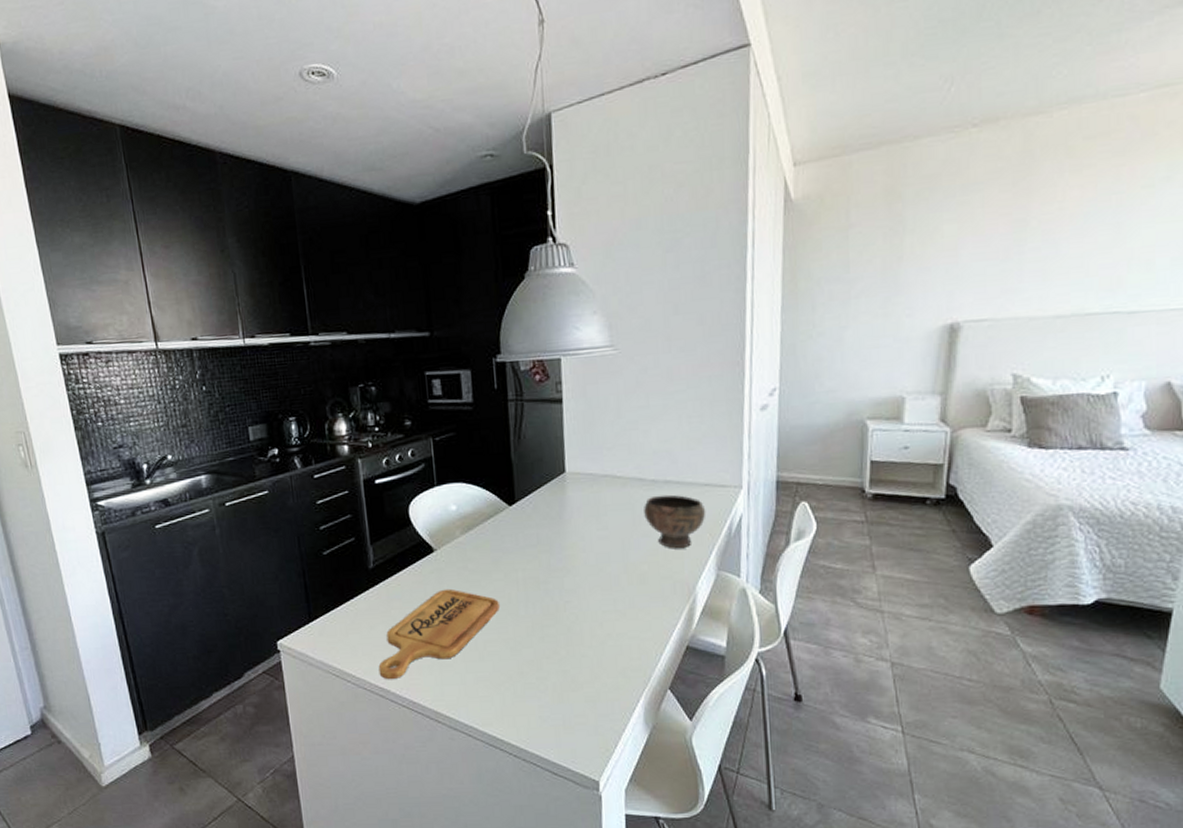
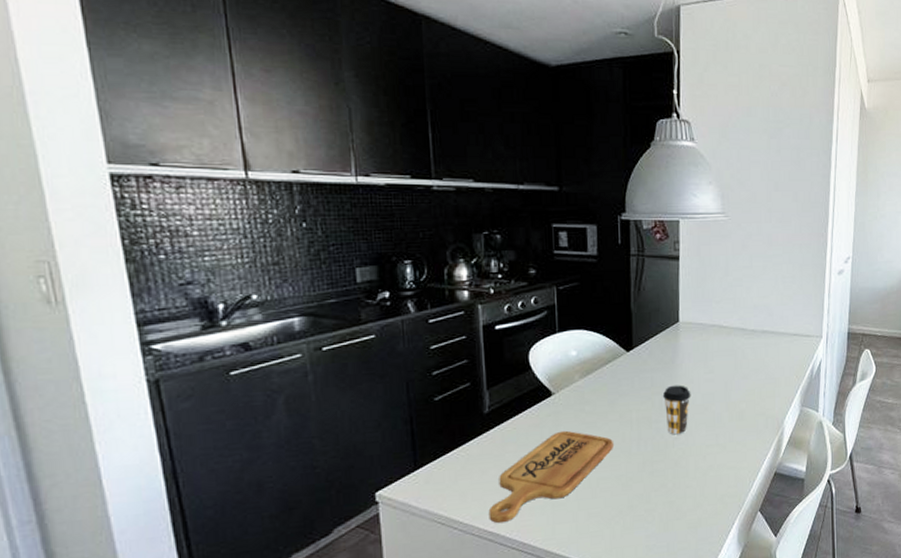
coffee cup: none [550,542,583,598] -> present [662,385,691,435]
bowl: present [644,494,706,549] -> none [744,342,794,389]

